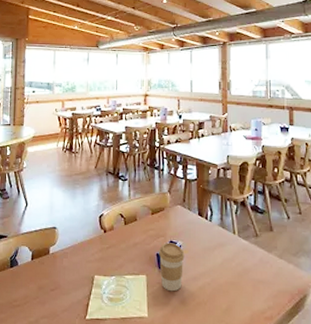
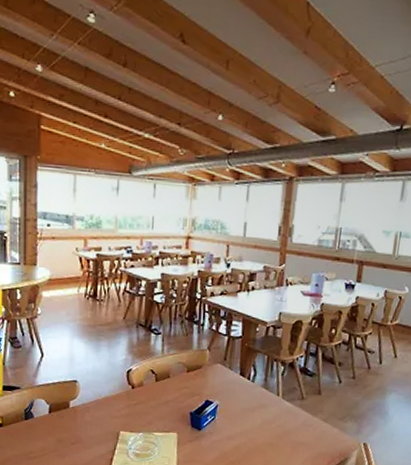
coffee cup: present [159,242,185,292] -> none [192,401,221,450]

